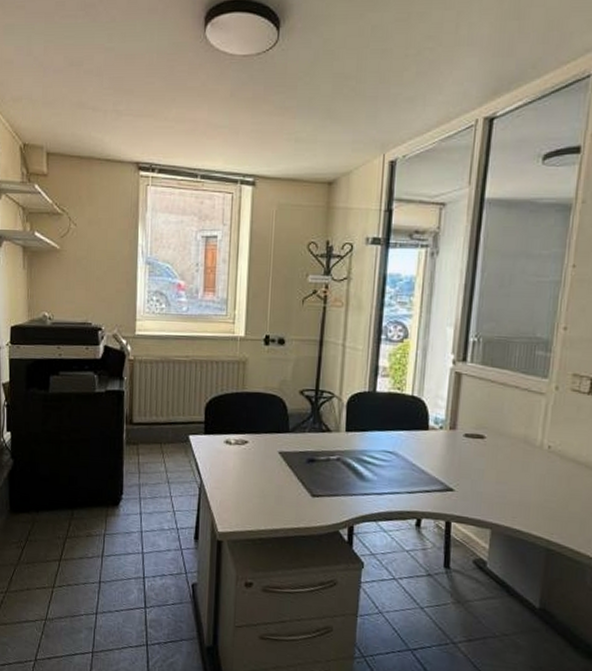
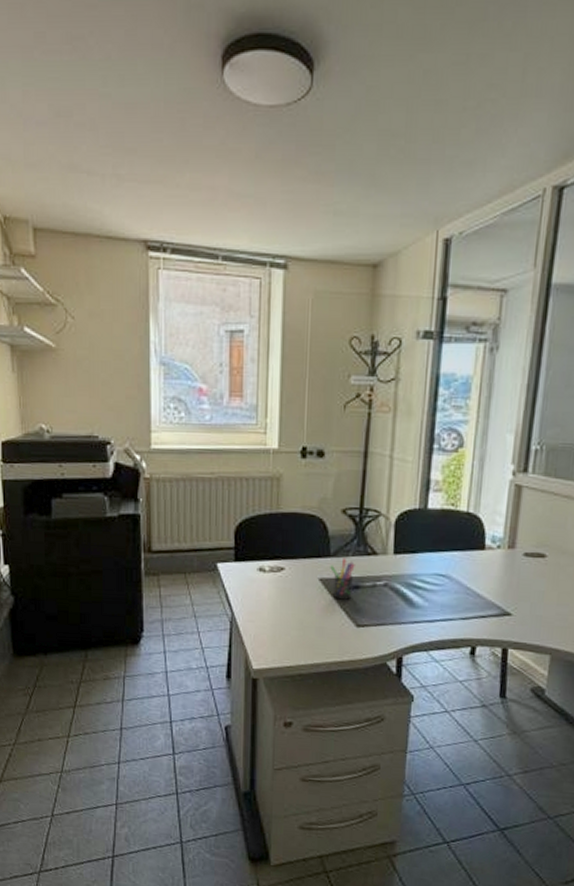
pen holder: none [289,434,311,472] -> present [330,558,355,600]

